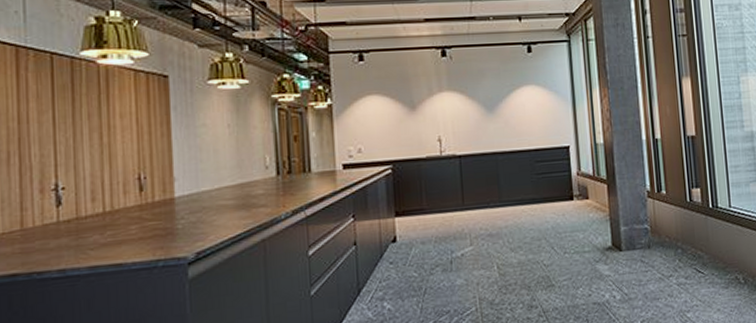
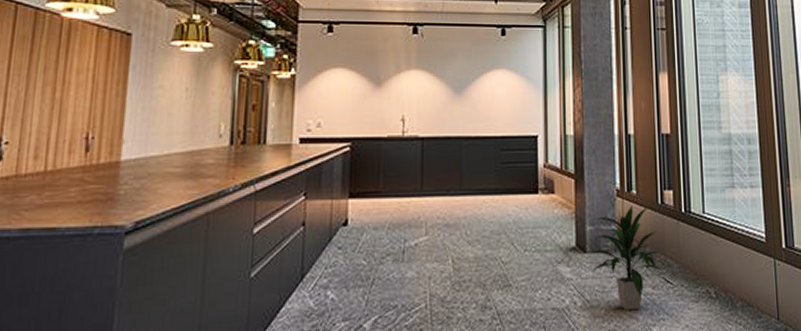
indoor plant: none [625,204,695,301] -> present [589,205,664,311]

